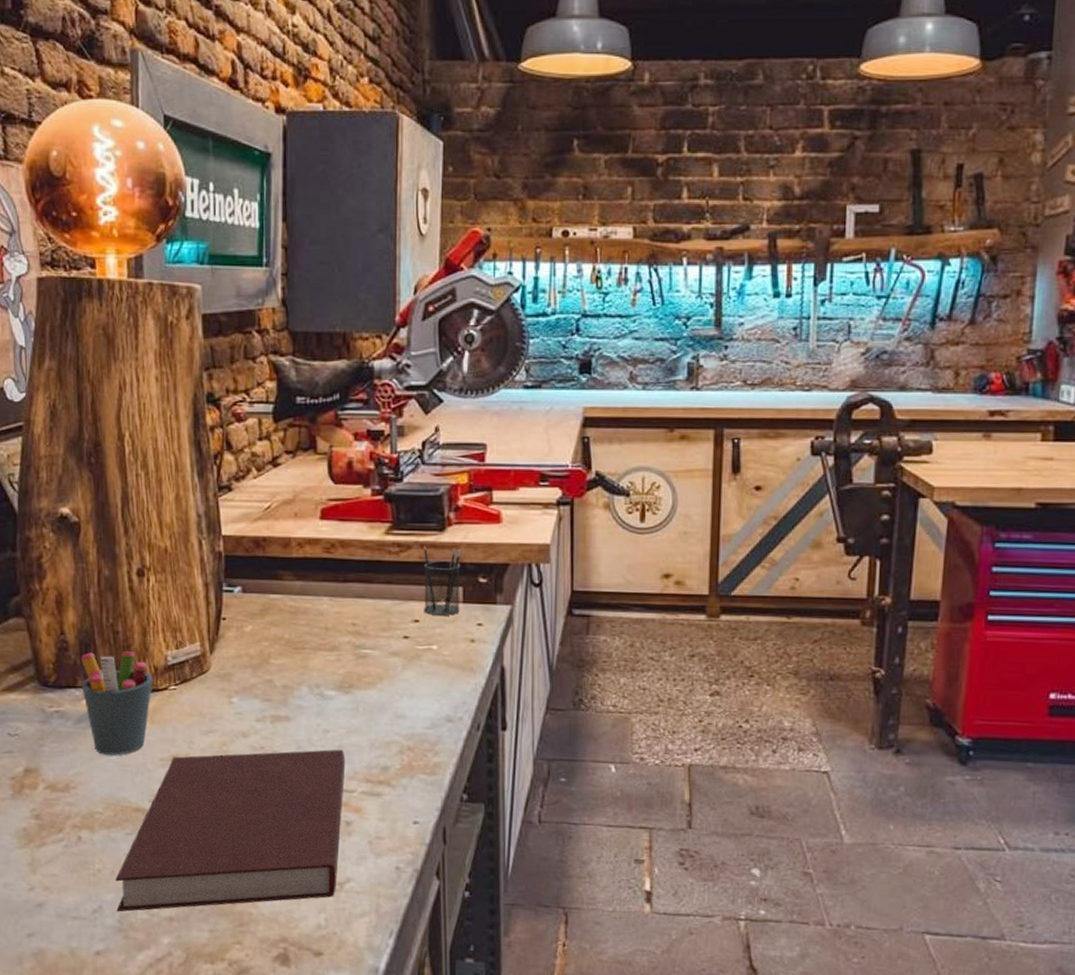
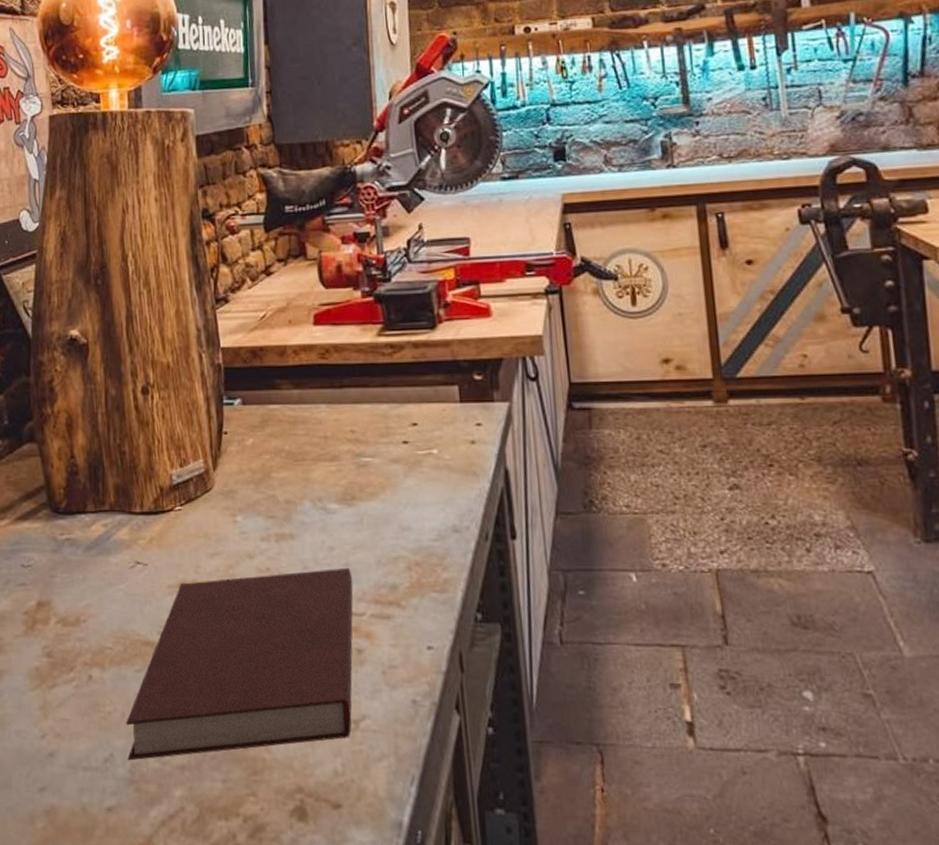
pen holder: present [80,651,153,755] -> none [89,472,159,584]
pencil holder: present [424,544,462,616] -> none [416,344,458,417]

